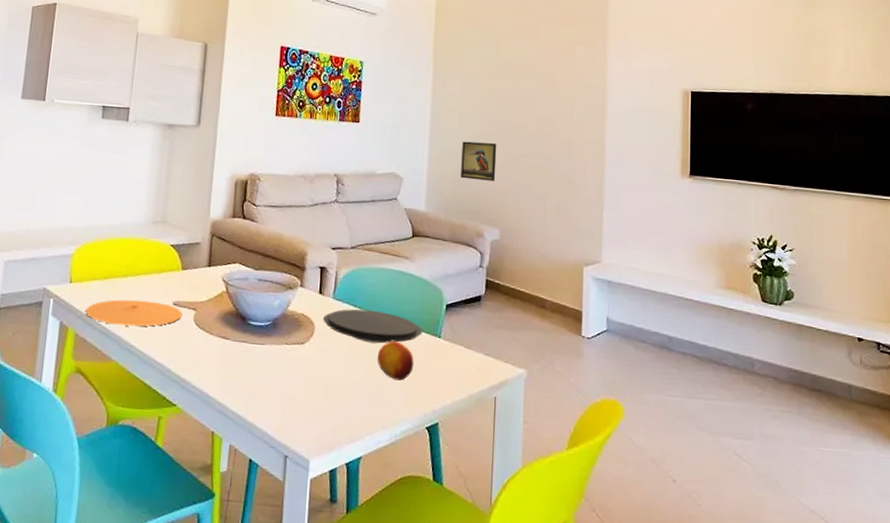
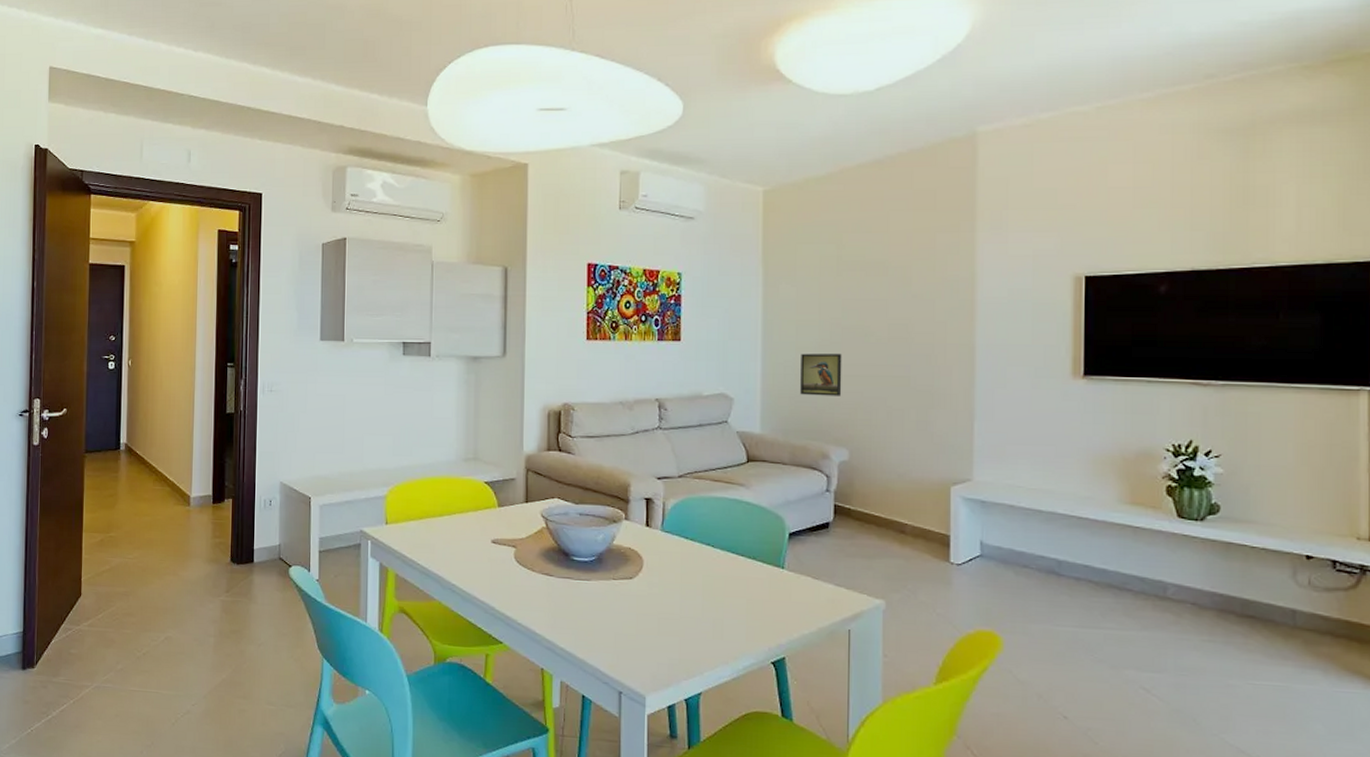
plate: present [85,299,182,327] -> none [404,539,502,566]
plate: present [322,309,423,344] -> none [651,541,764,577]
fruit: present [377,341,414,381] -> none [713,573,755,615]

